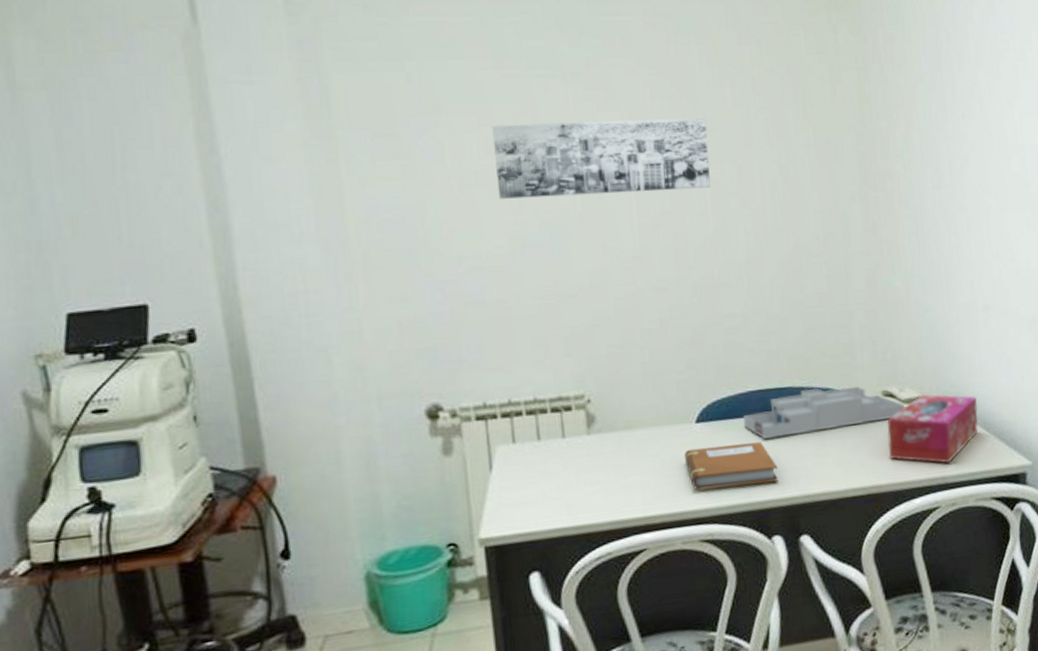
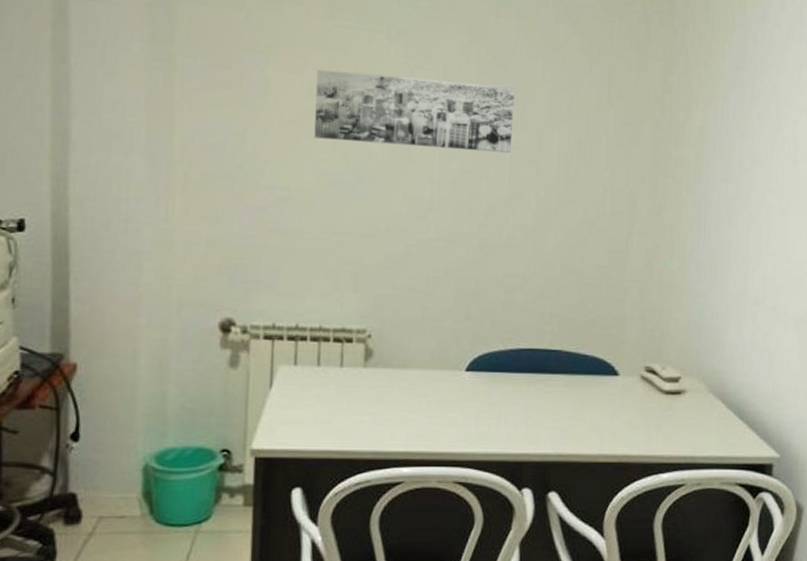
notebook: present [684,442,778,491] -> none [450,394,537,437]
desk organizer: present [743,386,905,439] -> none [510,354,665,397]
tissue box: present [887,393,979,464] -> none [643,375,735,444]

